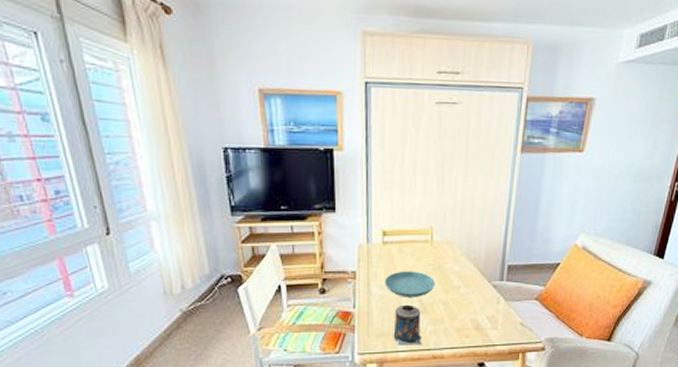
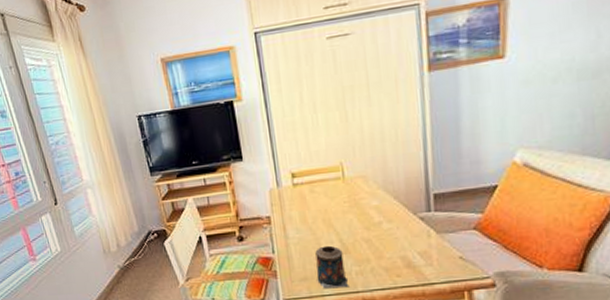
saucer: present [384,271,435,297] -> none [300,210,354,239]

